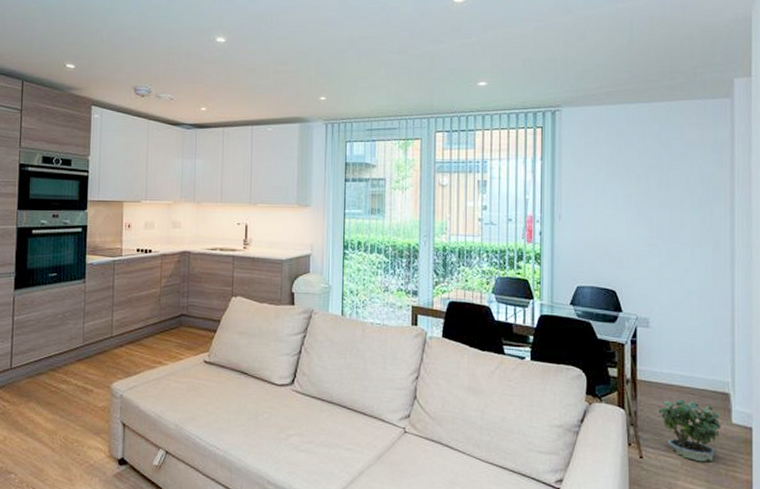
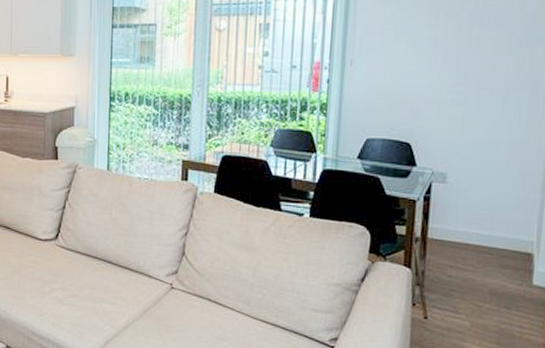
potted plant: present [657,398,721,462] -> none [448,258,520,324]

